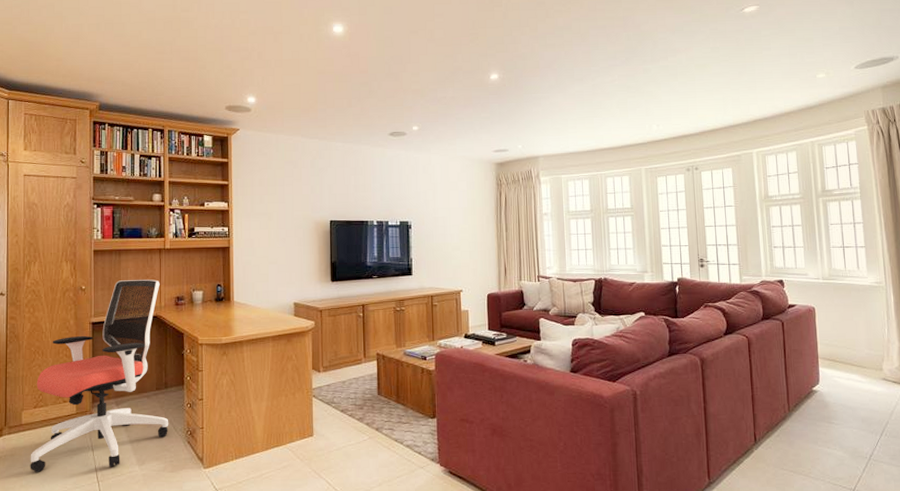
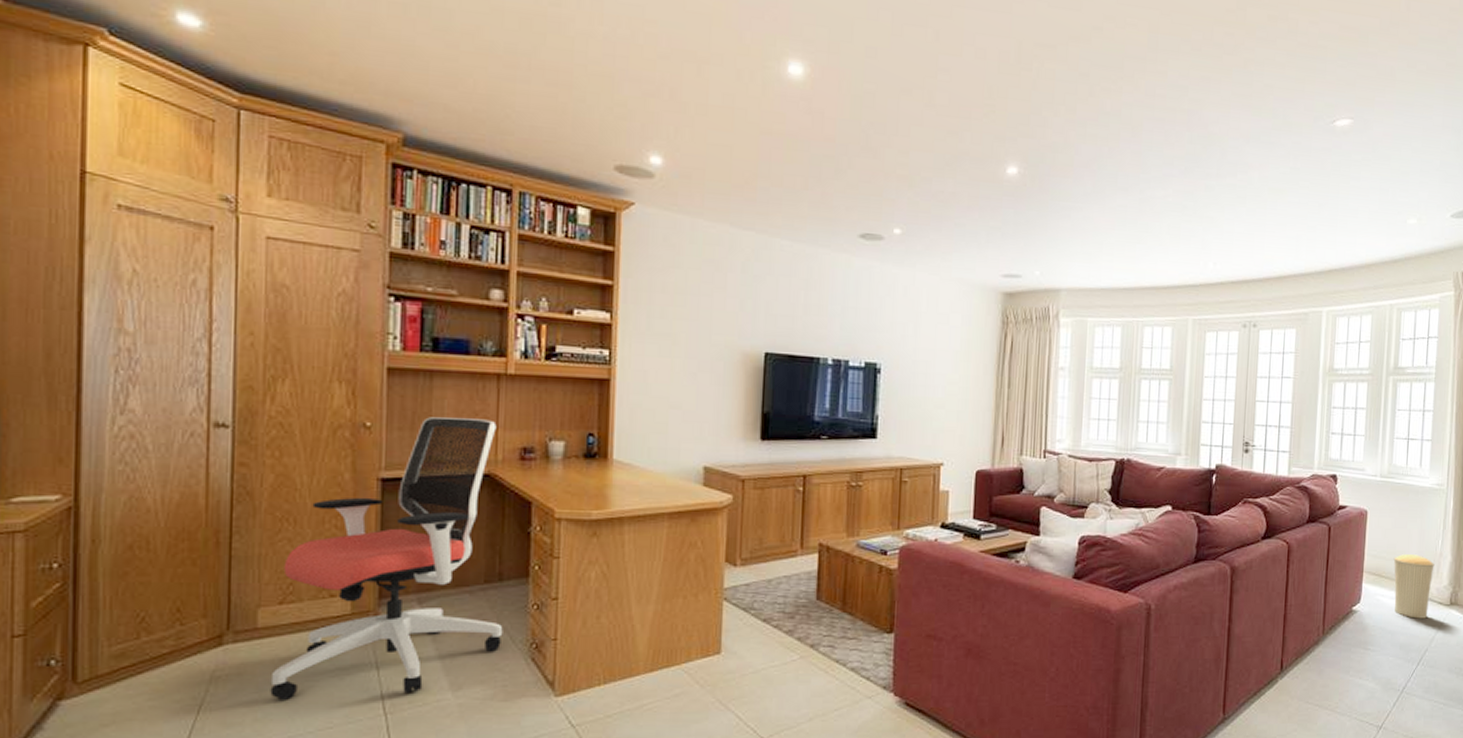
trash can: none [844,342,884,396] -> present [1393,554,1435,619]

